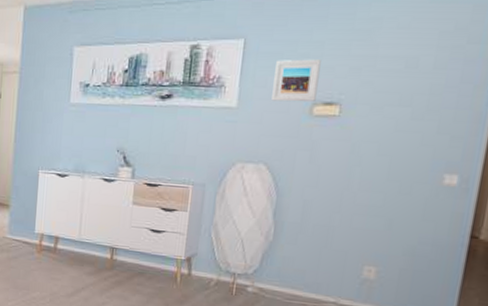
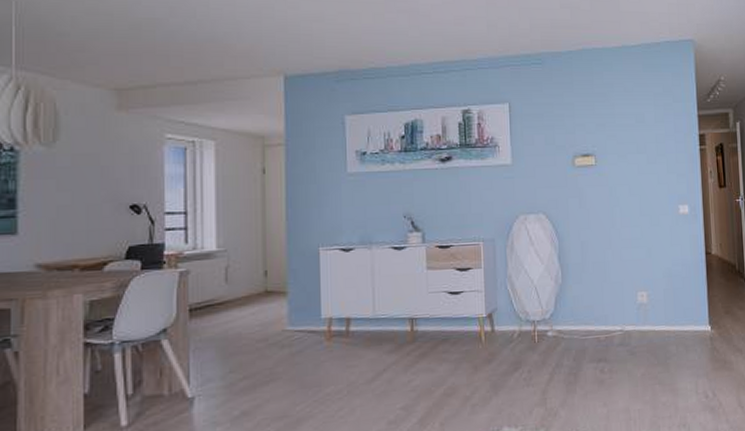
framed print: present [272,59,321,102] -> none [539,119,575,156]

